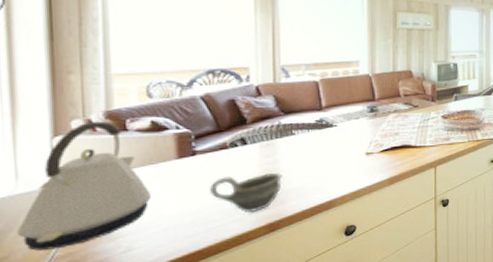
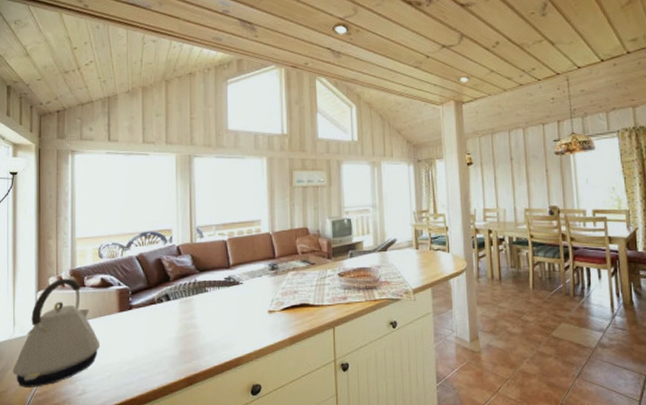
cup: present [210,173,282,213] -> none [142,328,198,366]

